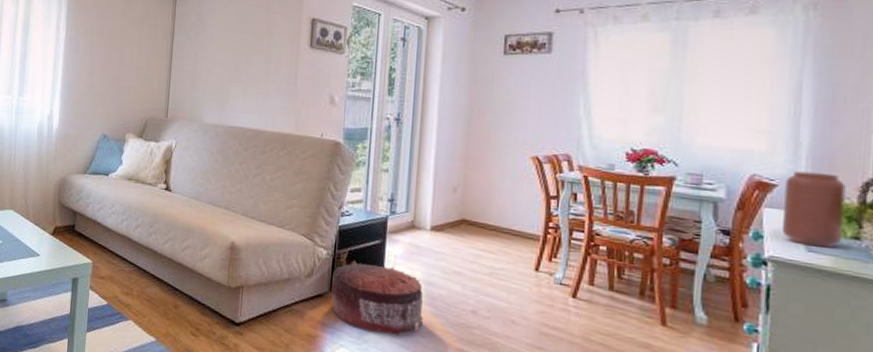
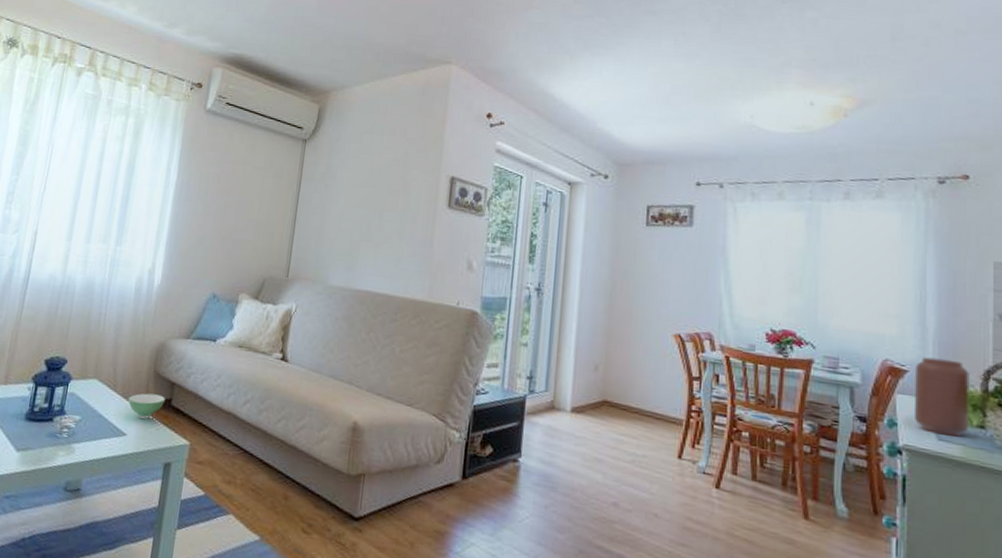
bowl: none [38,220,70,242] -> present [127,393,166,419]
pouf: present [330,263,424,336] -> none [462,447,563,532]

